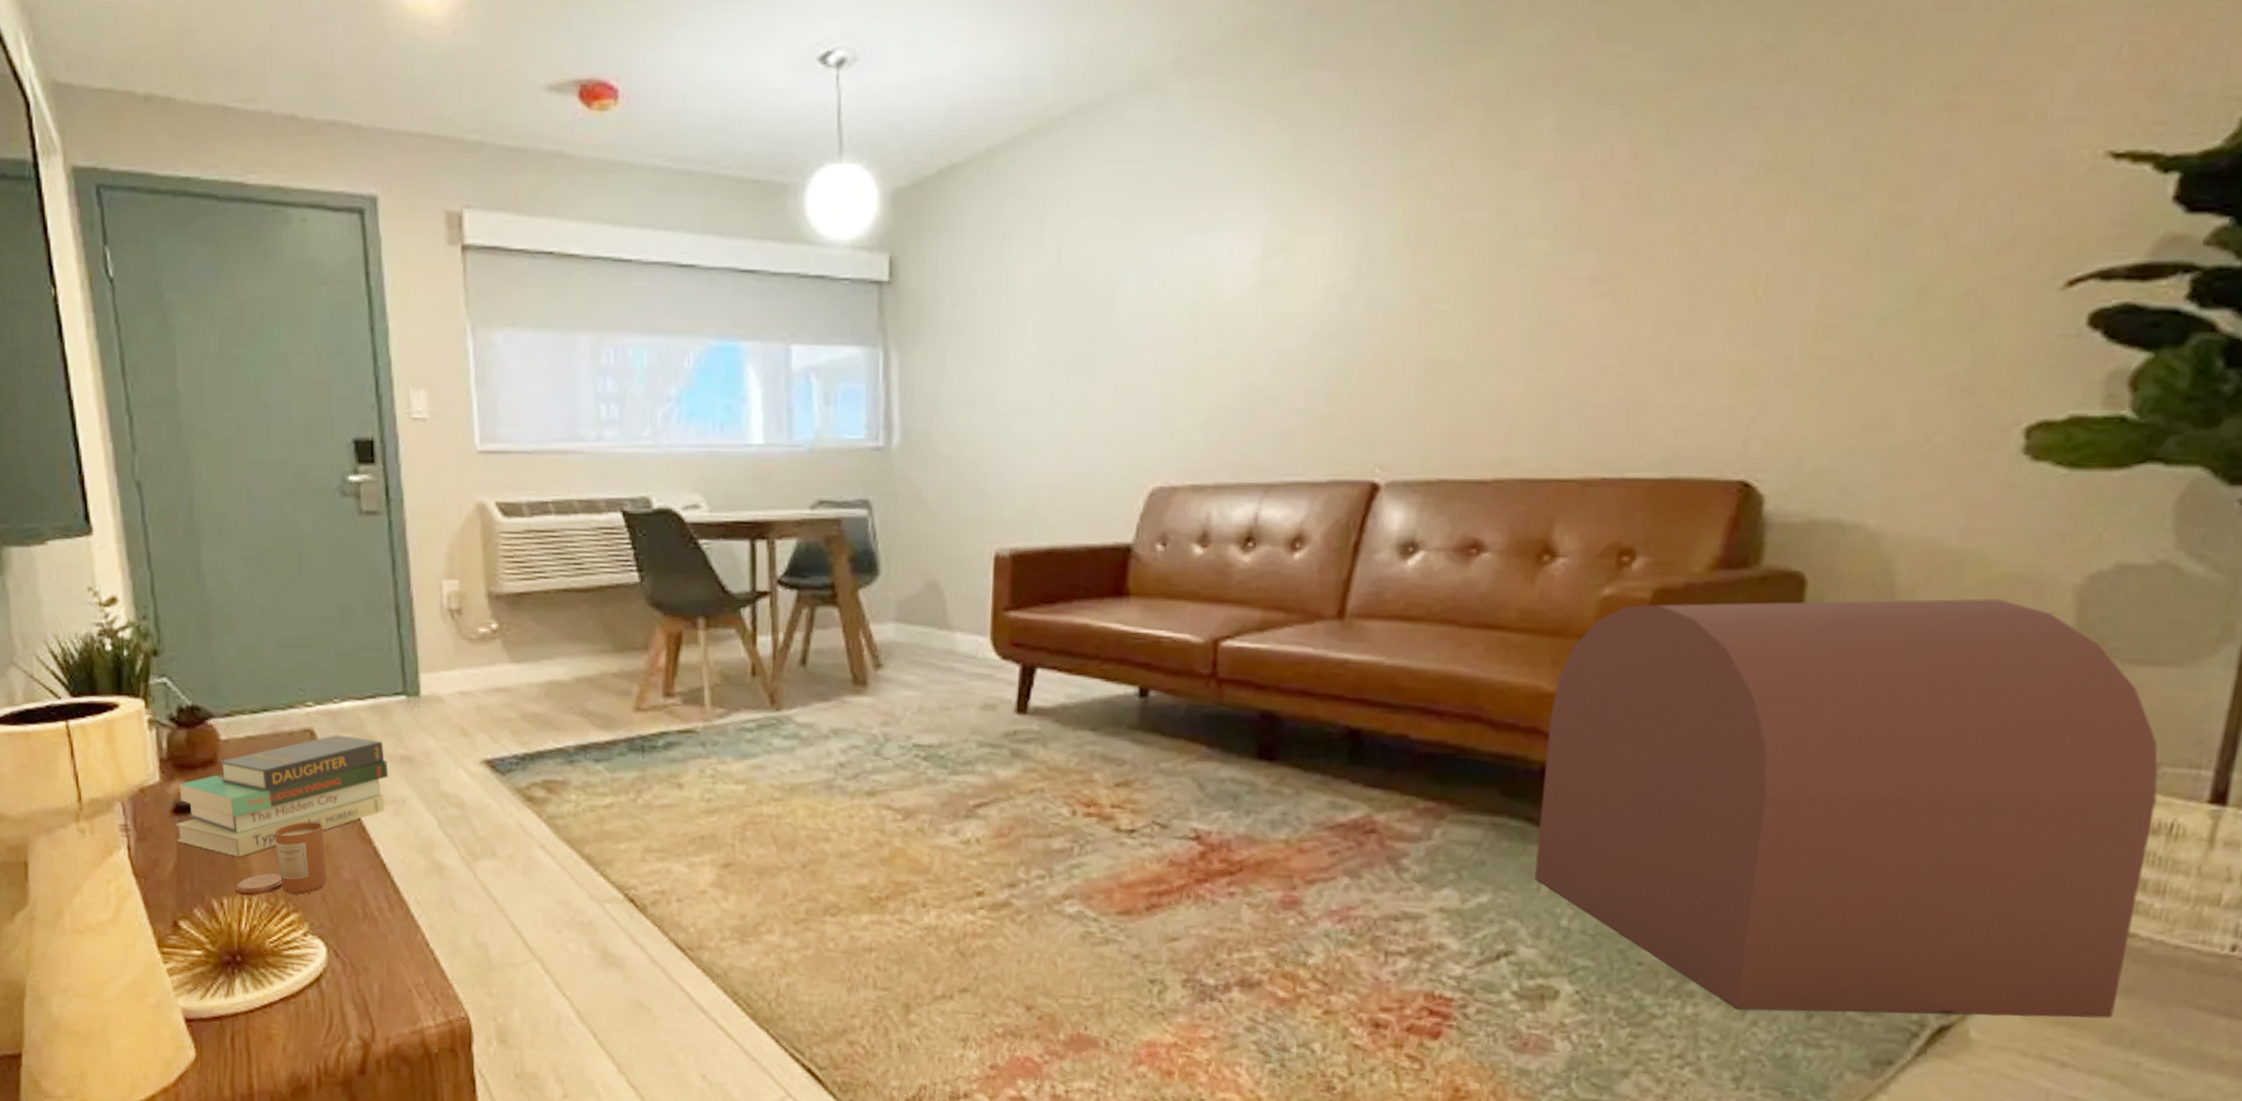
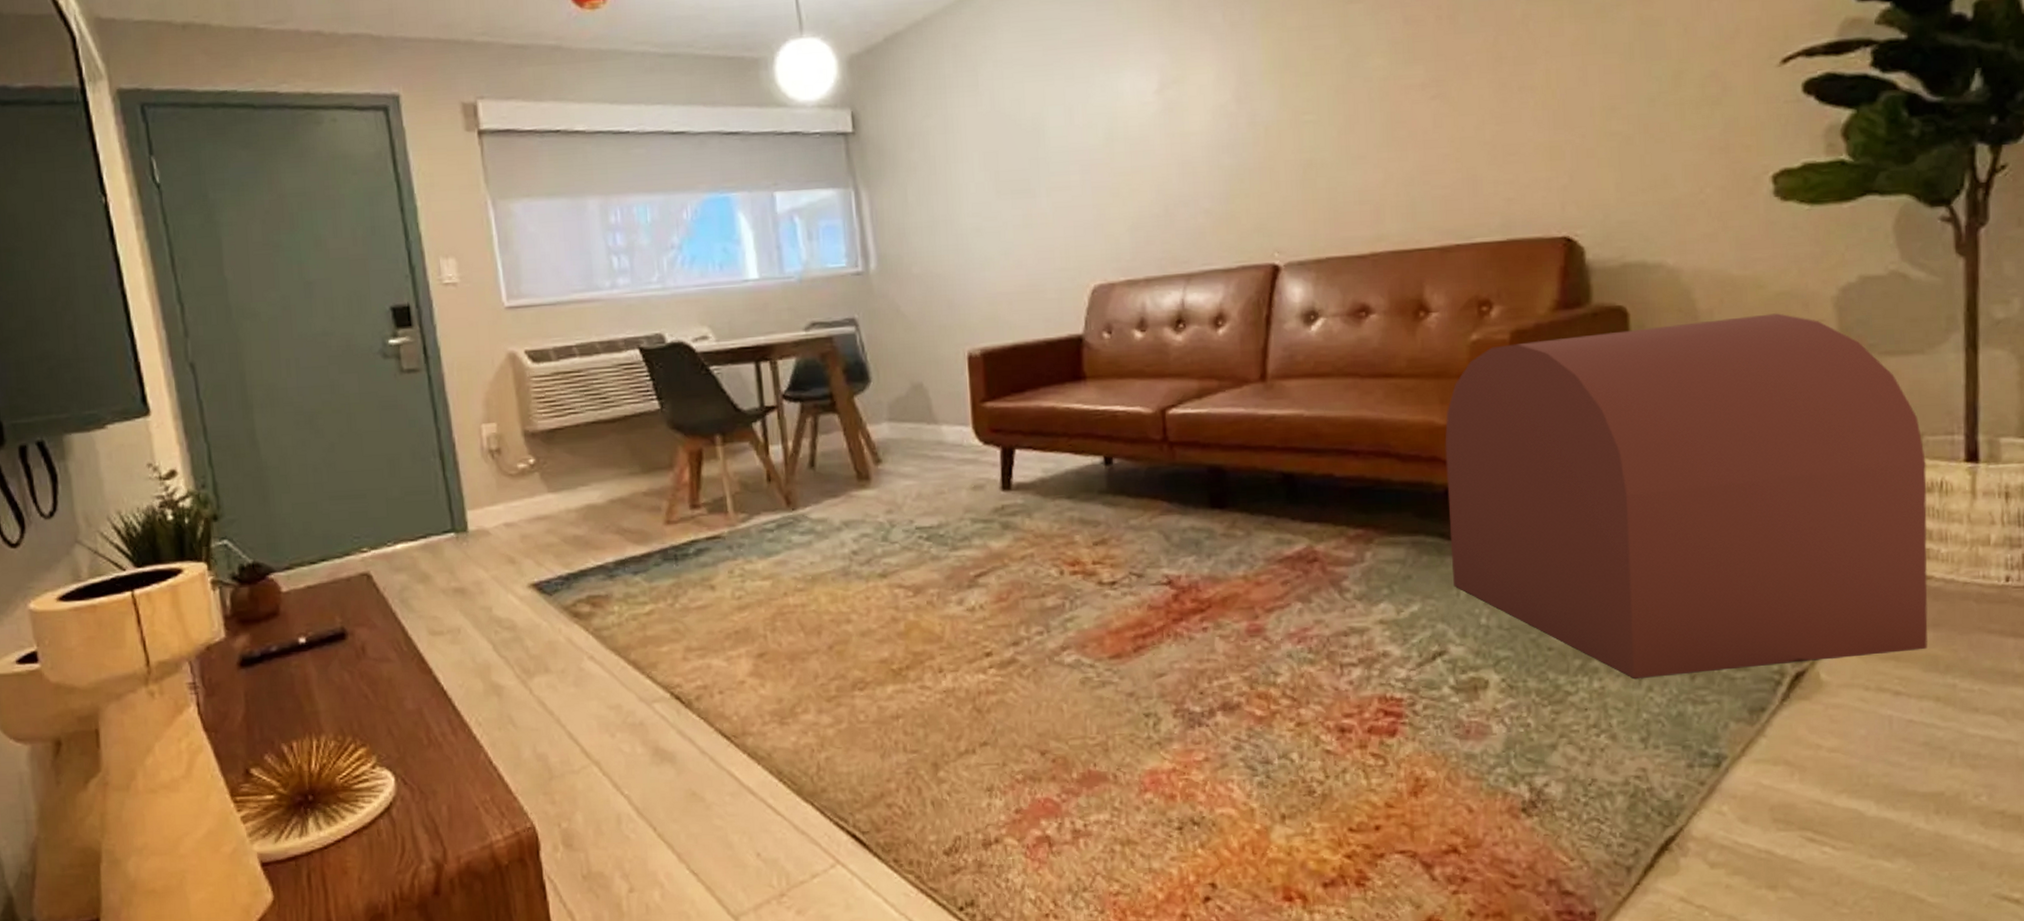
books: present [175,735,389,857] -> none [242,575,444,701]
candle: present [235,822,326,896] -> none [304,659,391,737]

